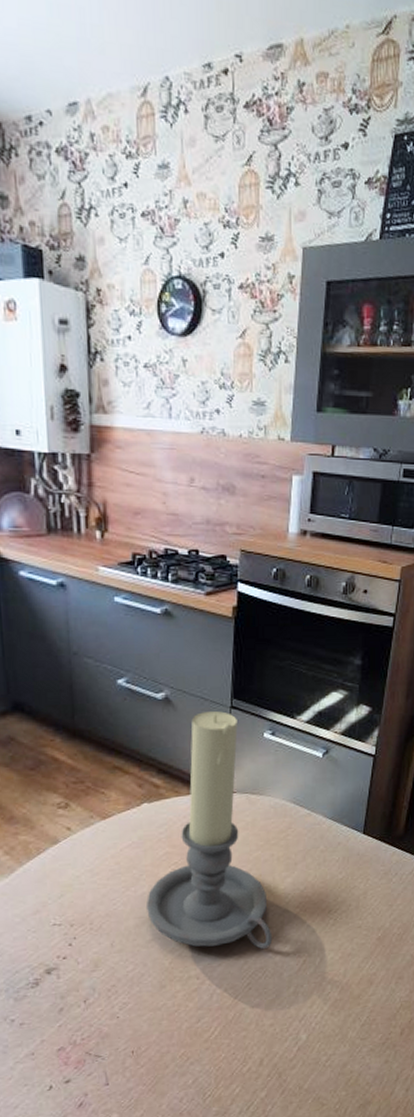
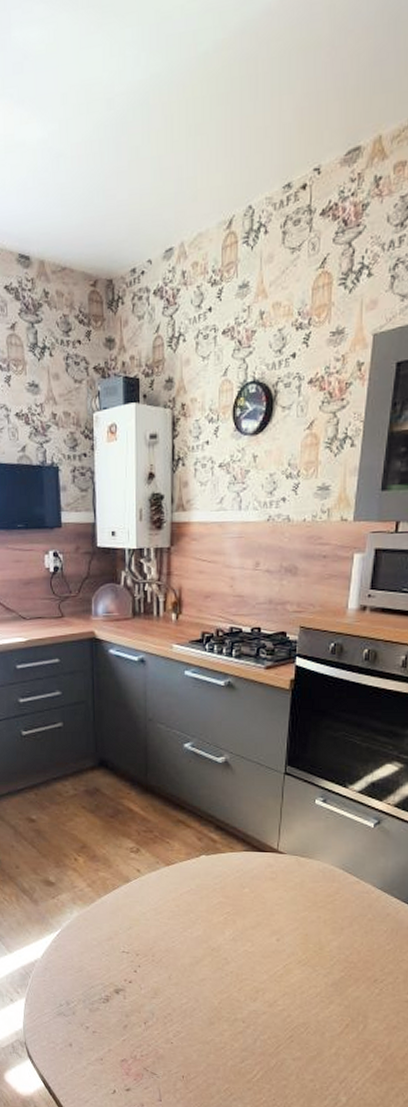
candle holder: present [145,711,273,950] -> none [200,777,316,1007]

